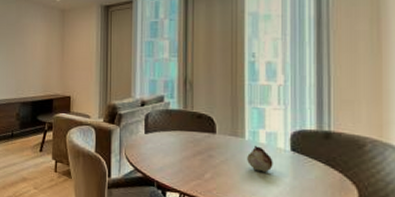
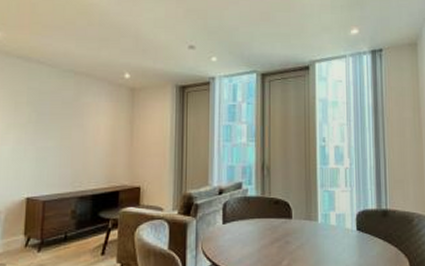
fruit: present [247,145,273,172] -> none [320,227,343,253]

